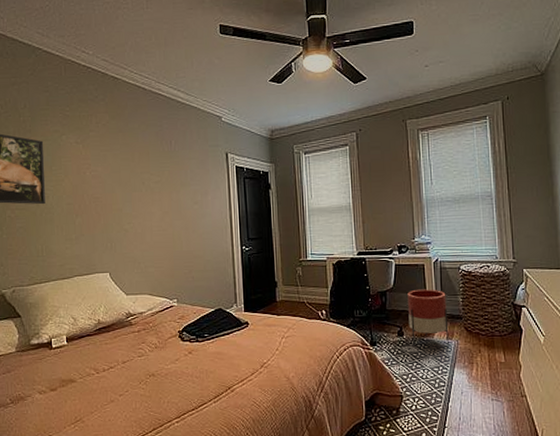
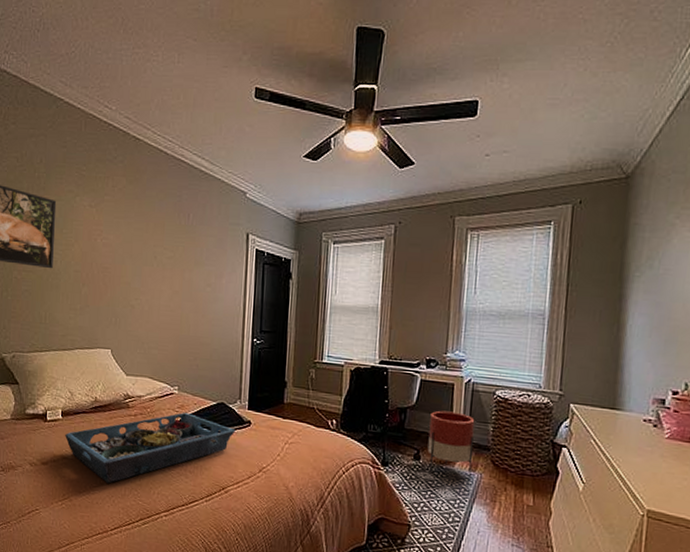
serving tray: none [72,323,235,400] -> present [65,413,236,484]

